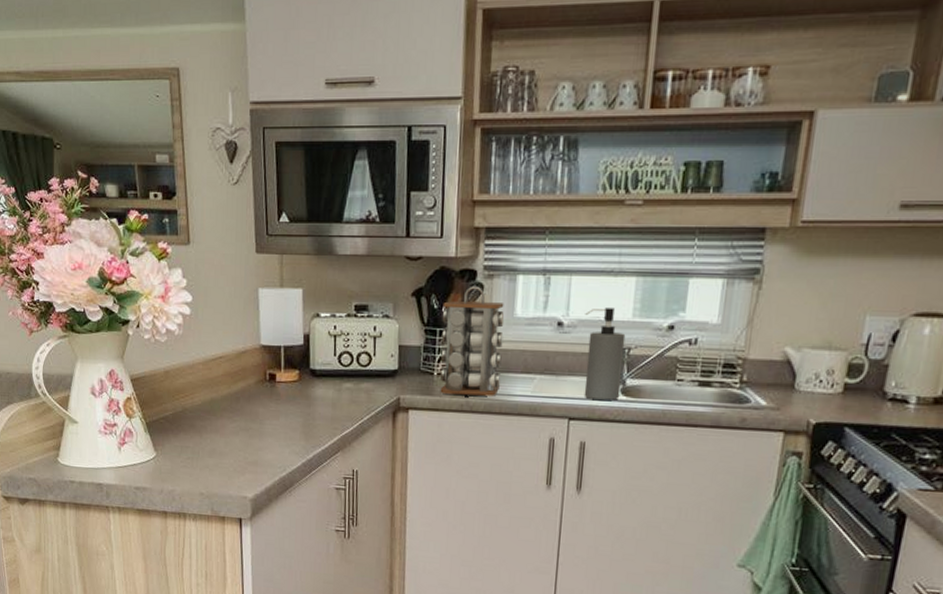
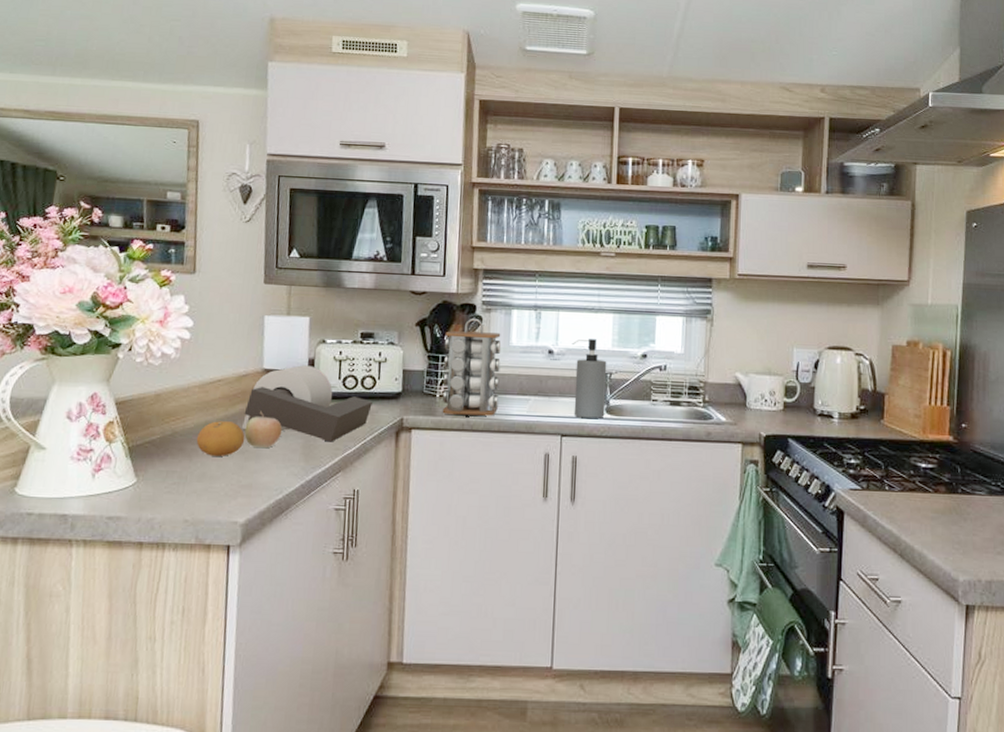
fruit: none [204,398,248,434] -> present [196,421,245,456]
paper towel holder: none [244,341,368,421] -> present [241,365,372,442]
fruit: none [247,388,281,427] -> present [244,411,282,449]

